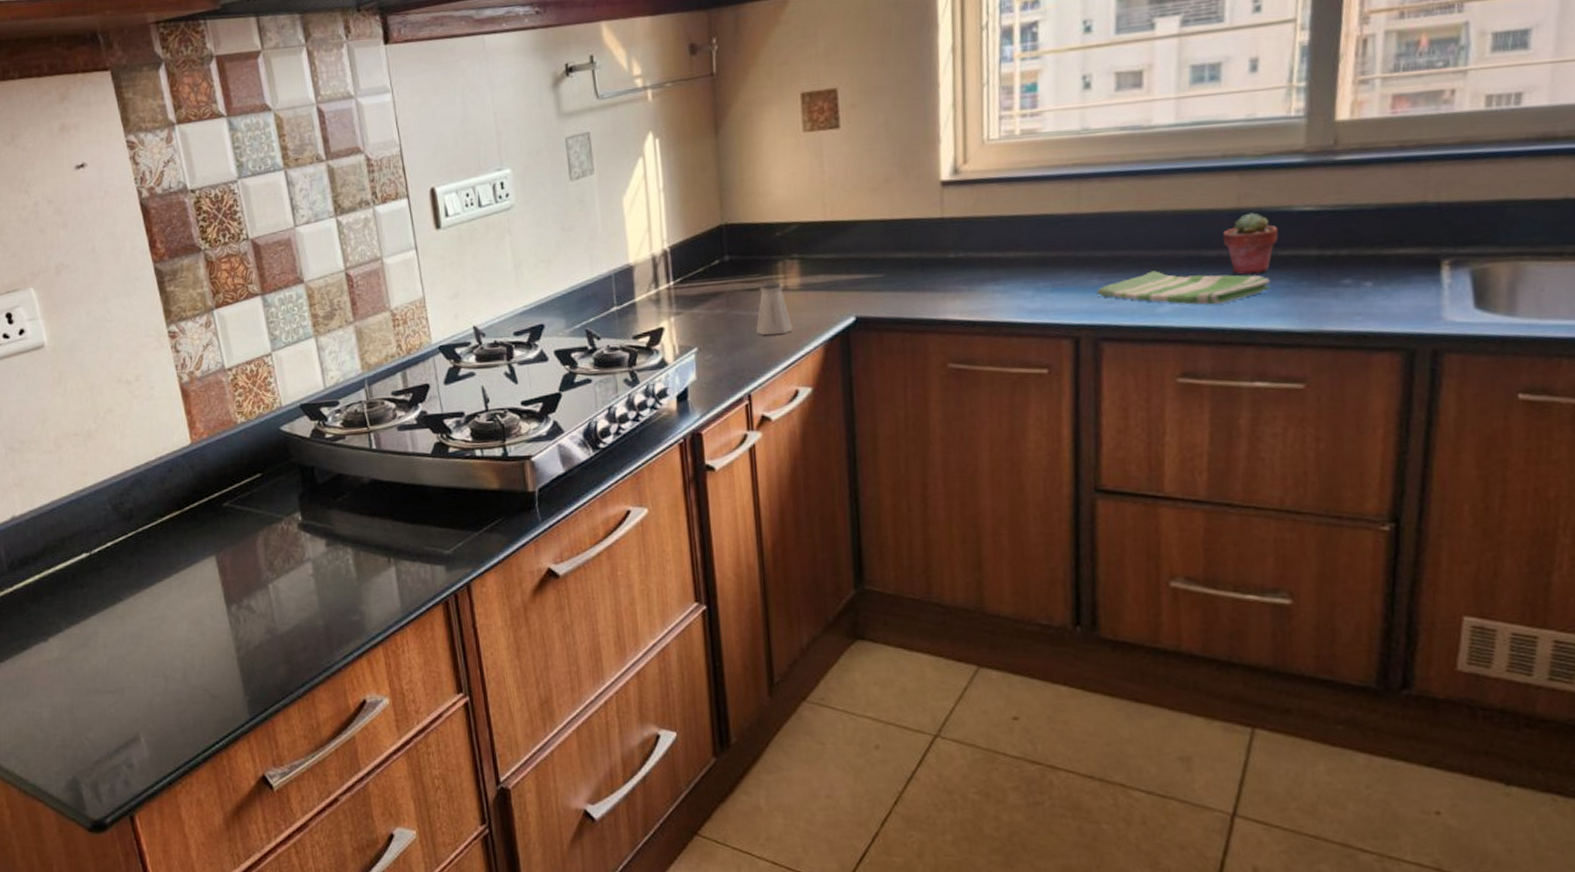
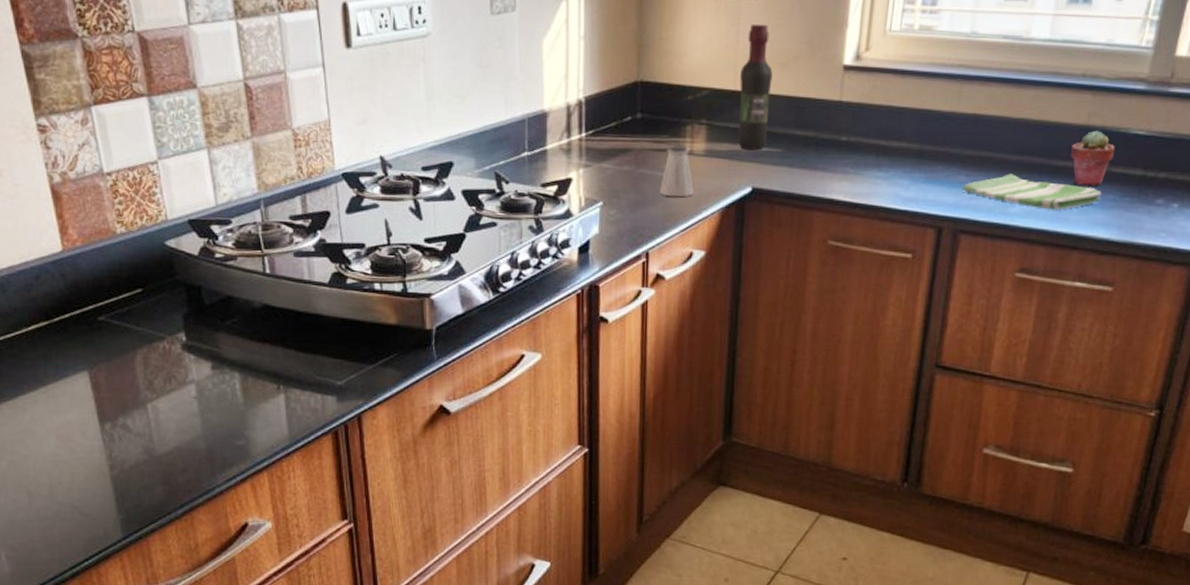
wine bottle: none [829,152,866,279] -> present [738,24,773,151]

